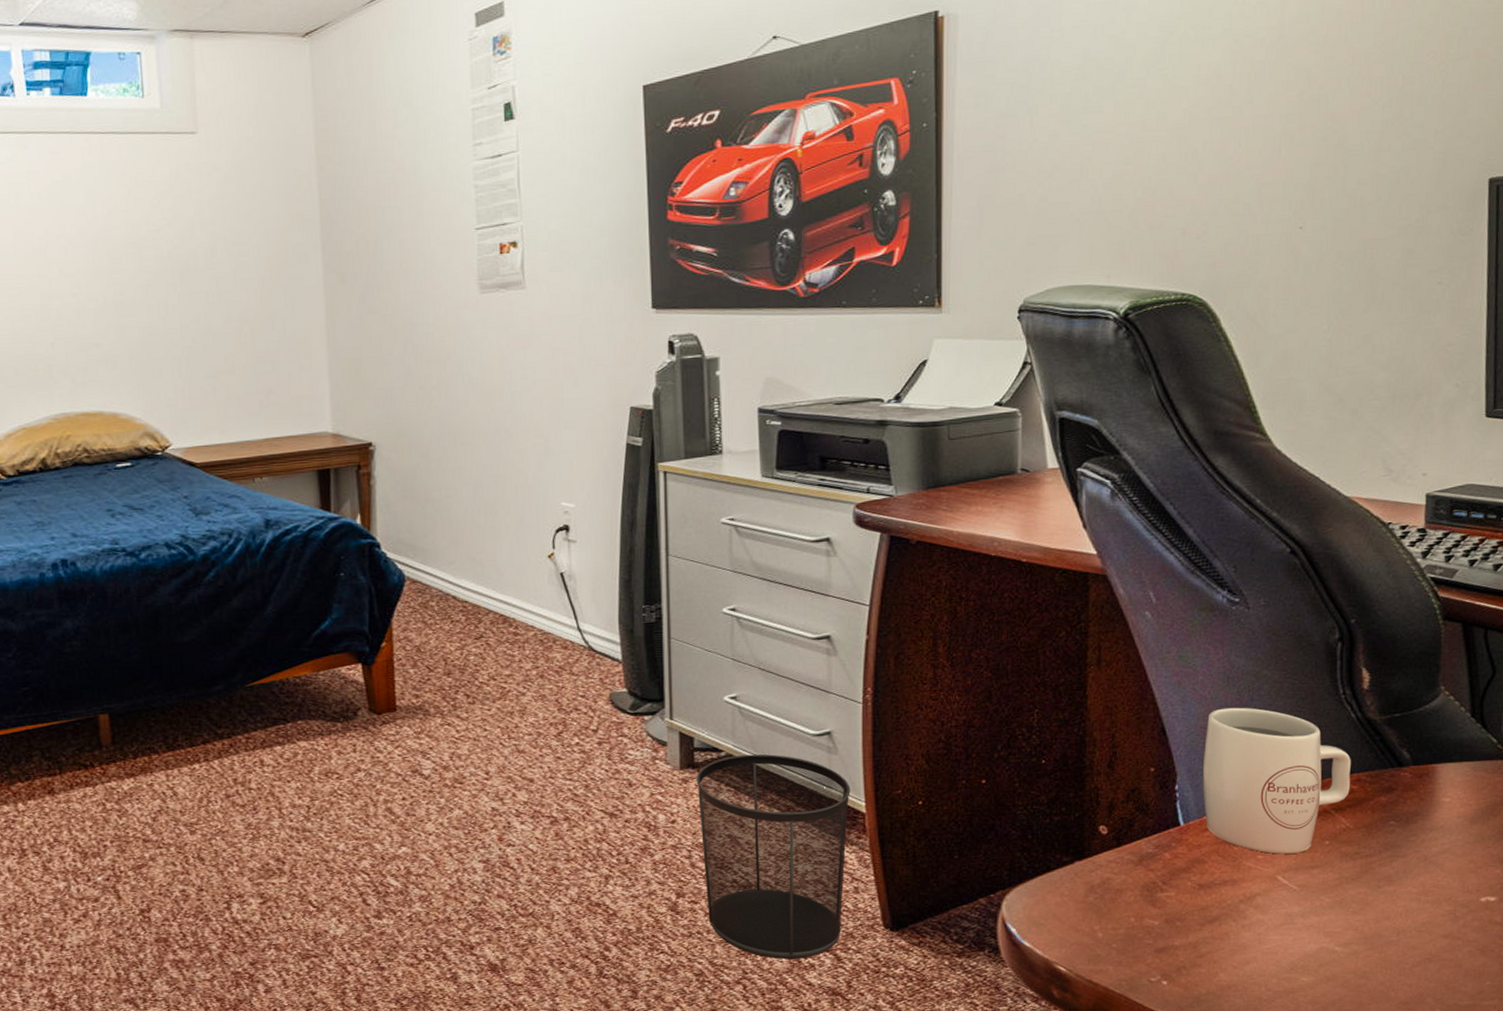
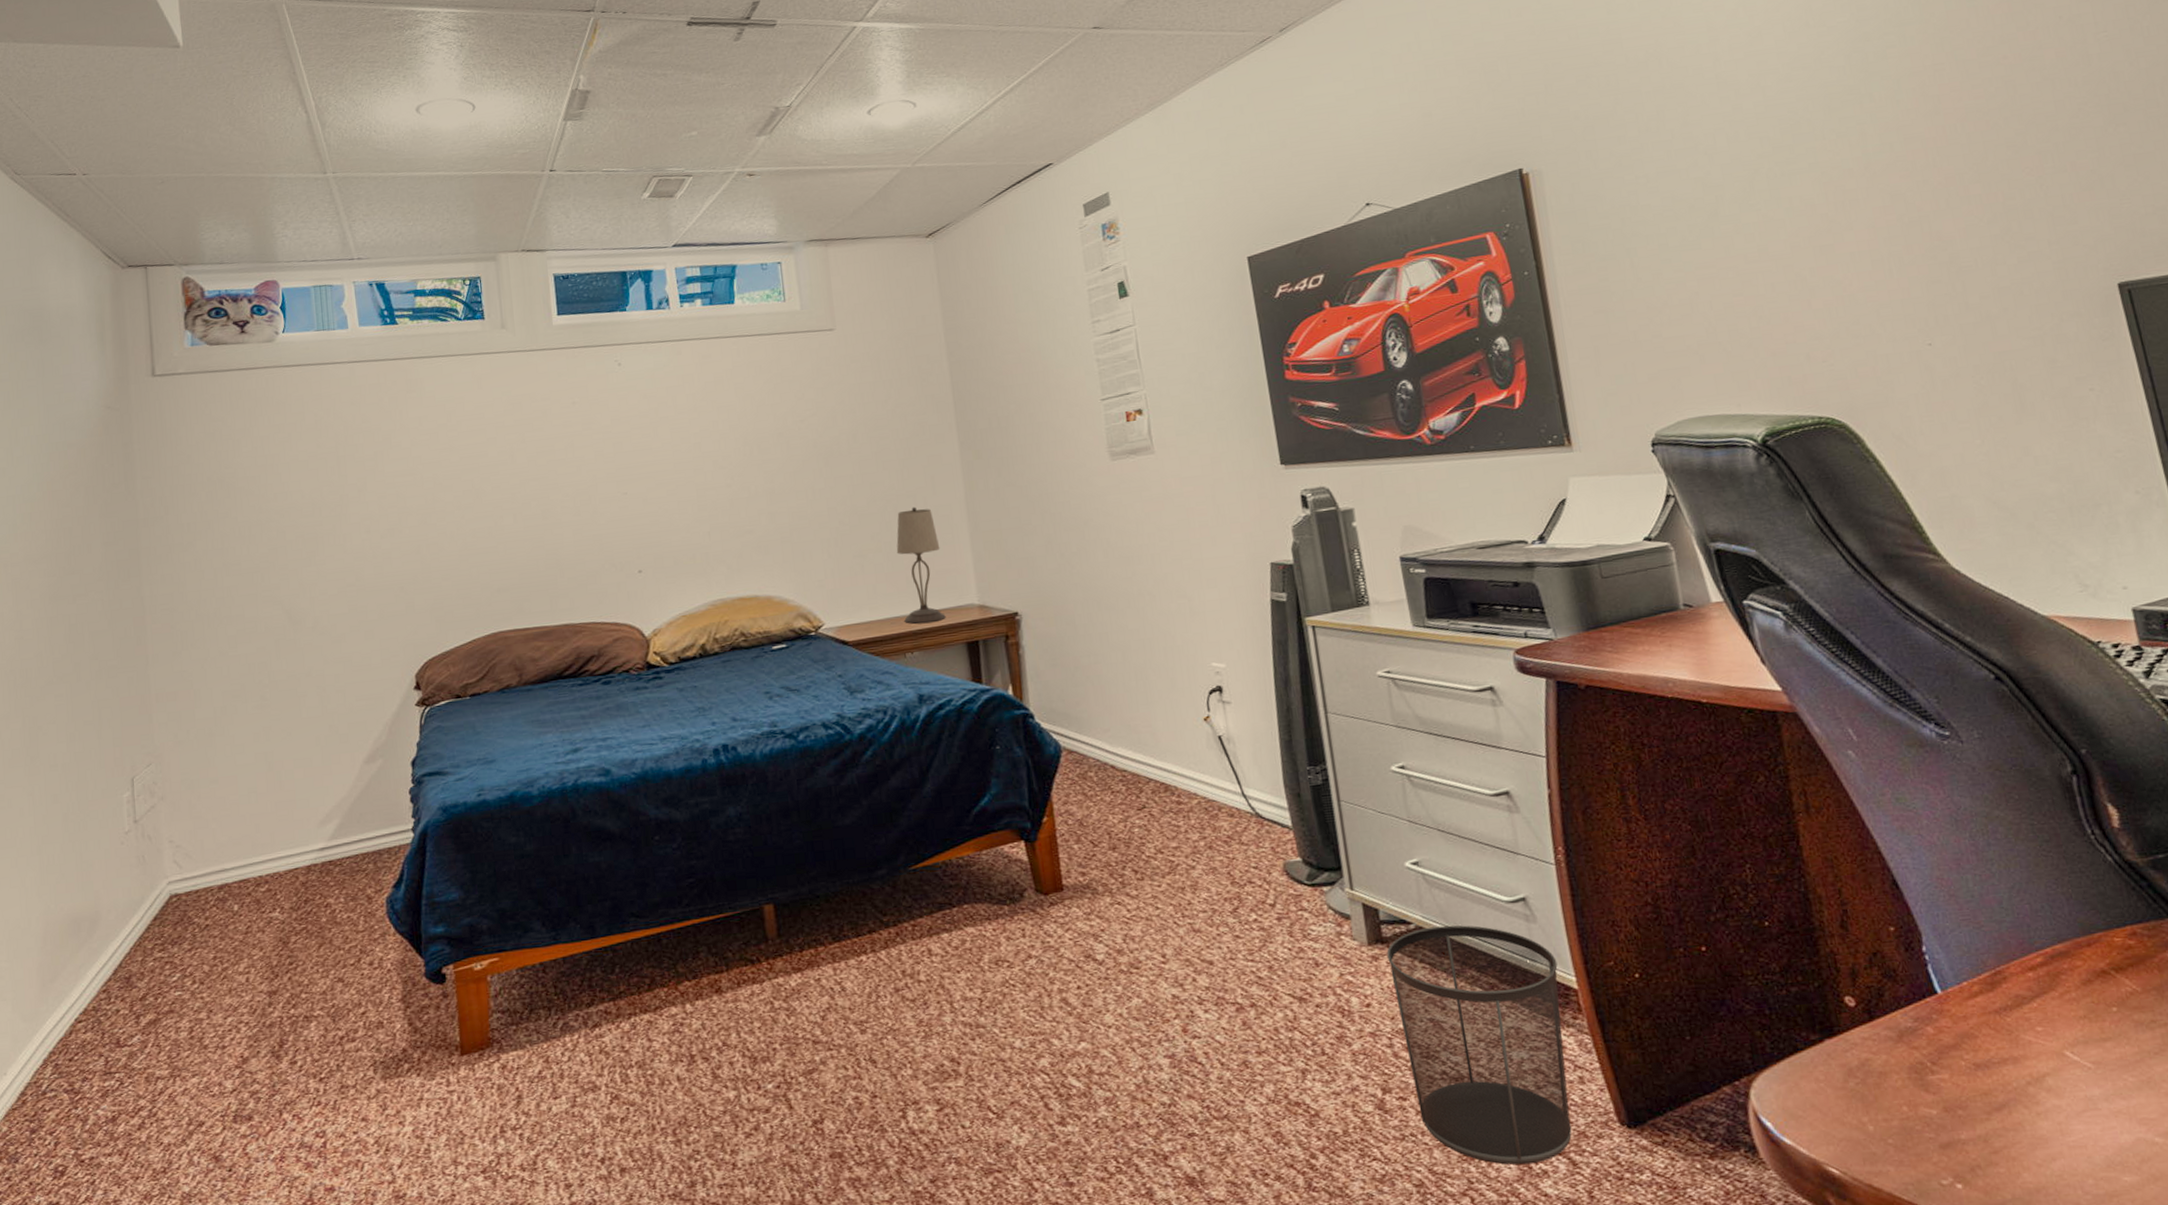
table lamp: none [250,329,298,449] -> present [896,506,946,624]
mug: present [1202,707,1351,854] -> none [1942,853,2127,1025]

